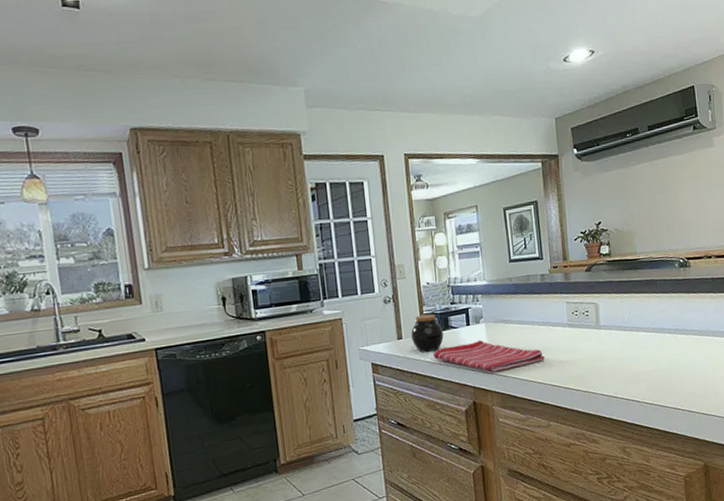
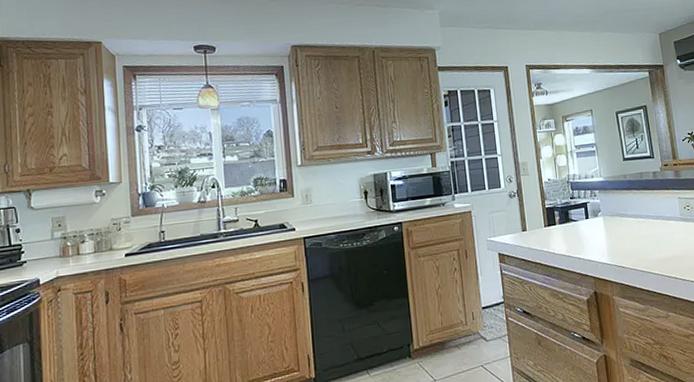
jar: present [411,314,444,352] -> none [534,207,565,243]
dish towel: present [434,340,545,373] -> none [556,232,660,264]

